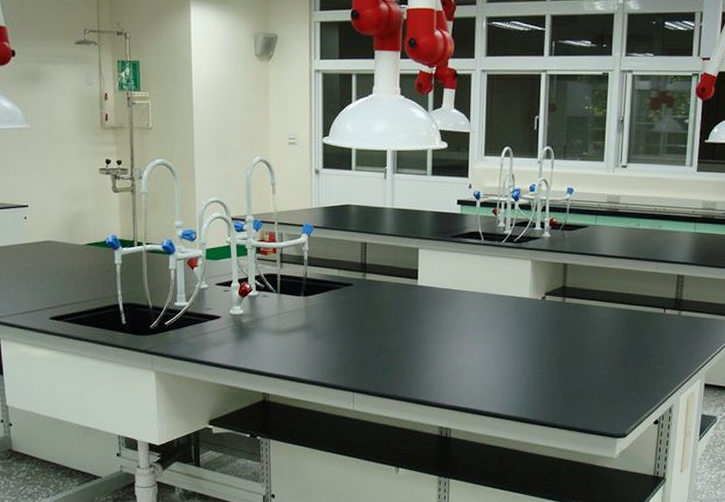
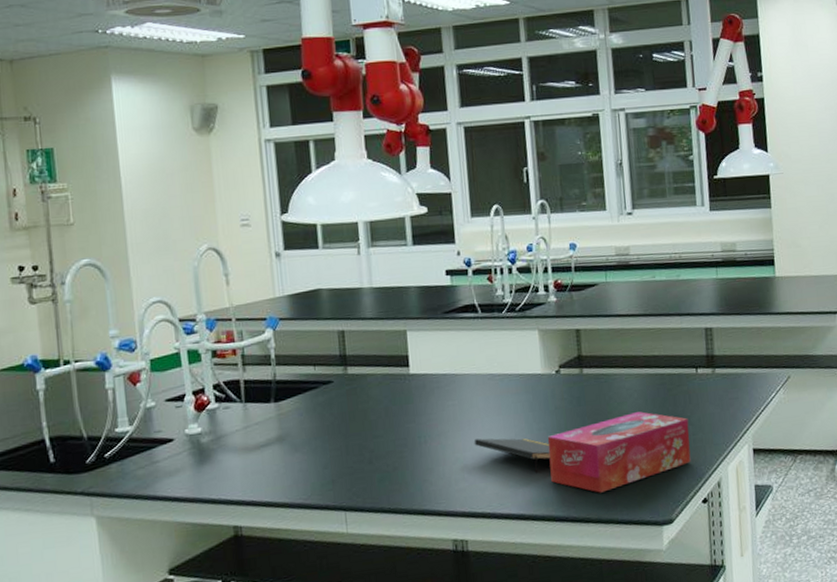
notepad: none [465,347,529,382] -> present [474,438,550,474]
tissue box: none [527,340,651,404] -> present [547,411,691,493]

